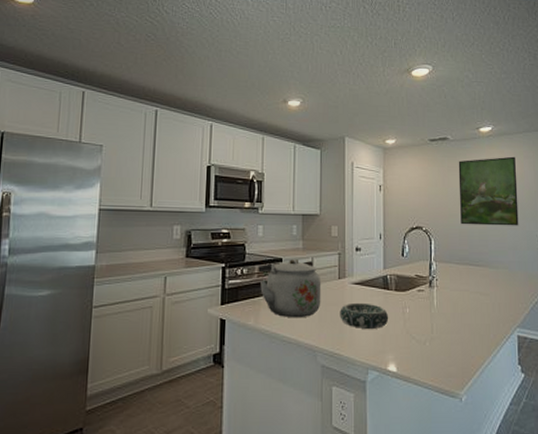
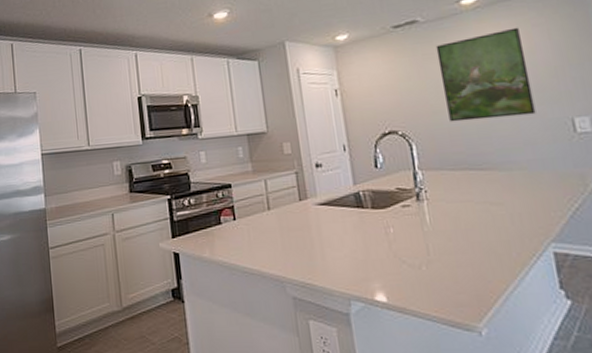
kettle: present [258,258,322,318] -> none [206,182,283,248]
decorative bowl: present [340,302,389,329] -> none [306,225,369,255]

